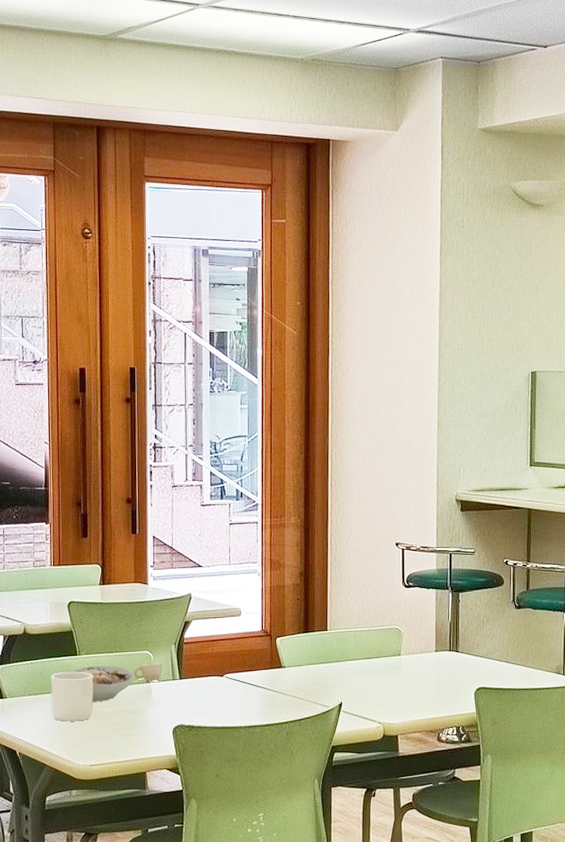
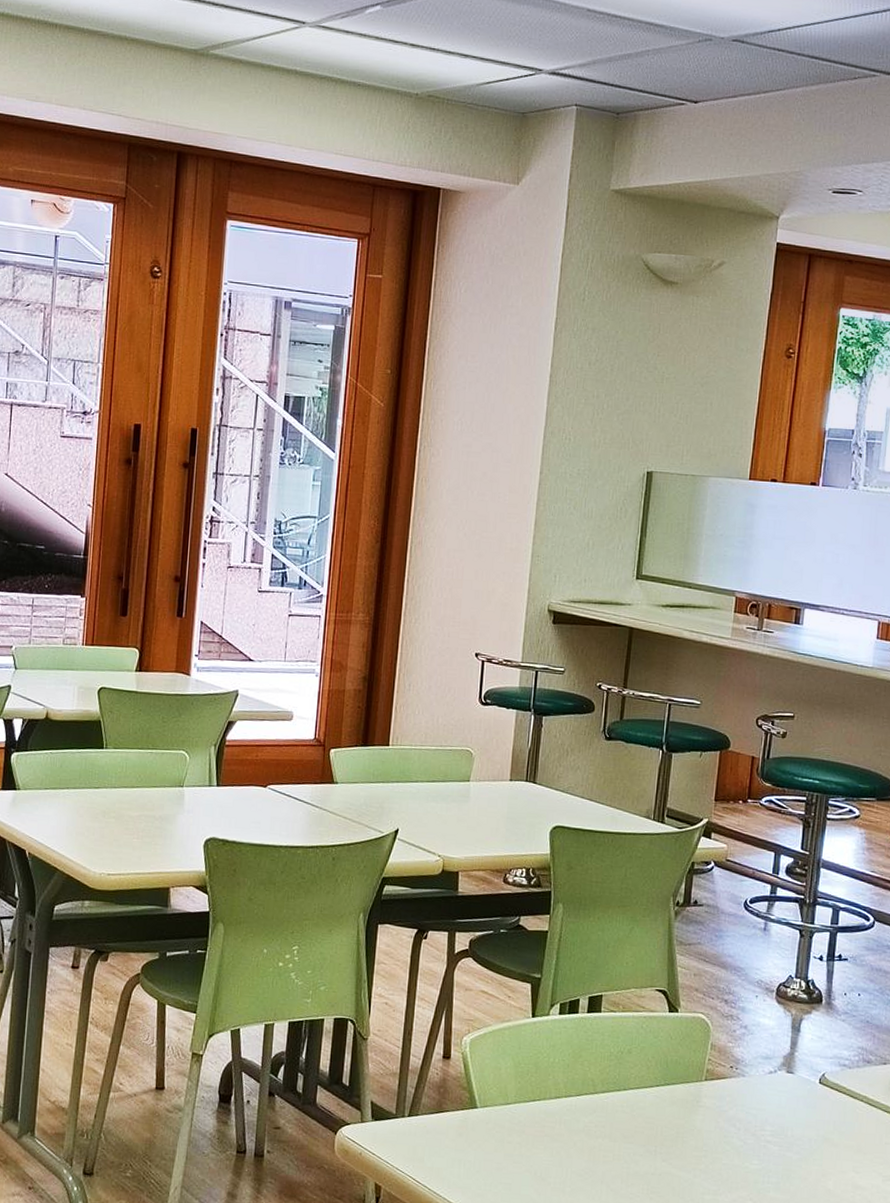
mug: present [50,671,94,722] -> none [69,766,120,824]
salad: present [66,665,134,703] -> none [89,762,166,804]
cup: present [133,662,171,682] -> none [165,765,207,786]

